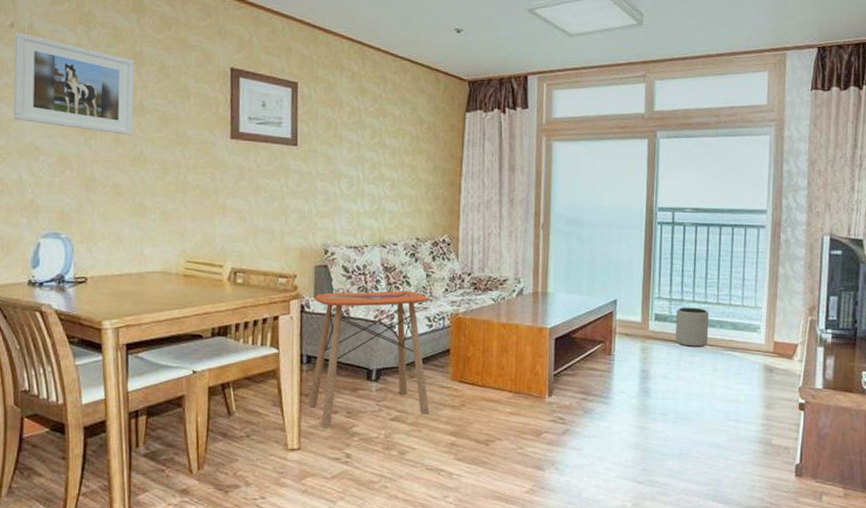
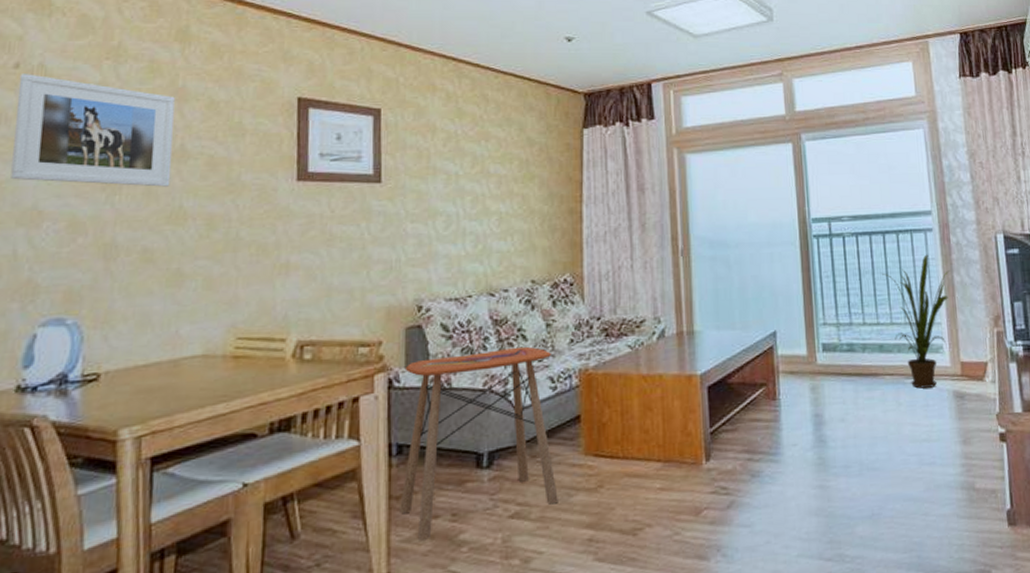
plant pot: present [675,307,709,347] -> none [845,331,887,379]
house plant: none [715,248,776,360] -> present [882,254,950,389]

